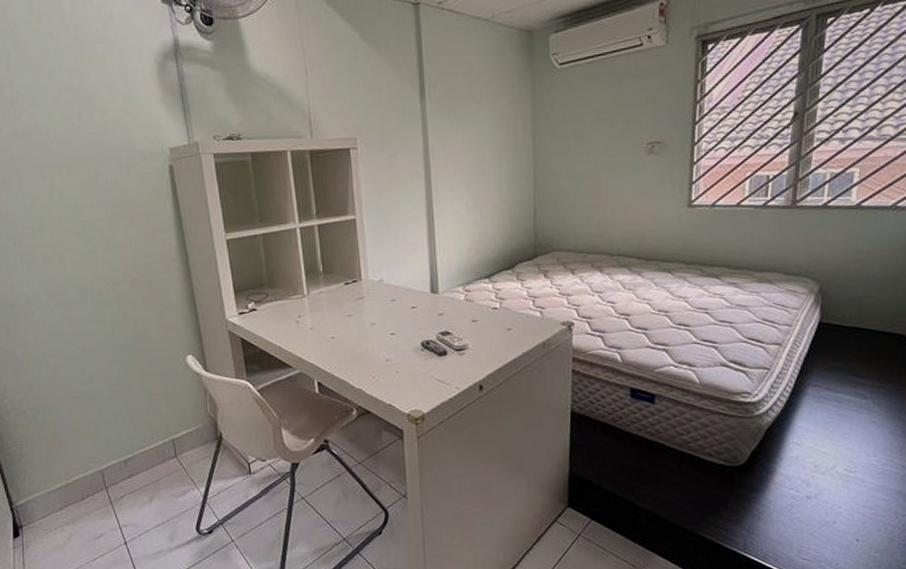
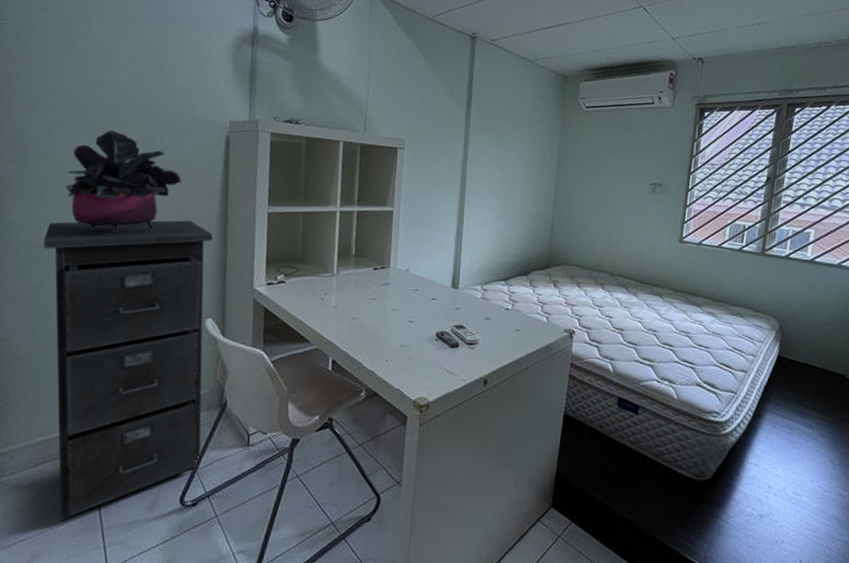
filing cabinet: none [18,259,207,556] -> present [43,220,213,522]
potted plant: none [25,177,135,282] -> present [65,130,182,232]

